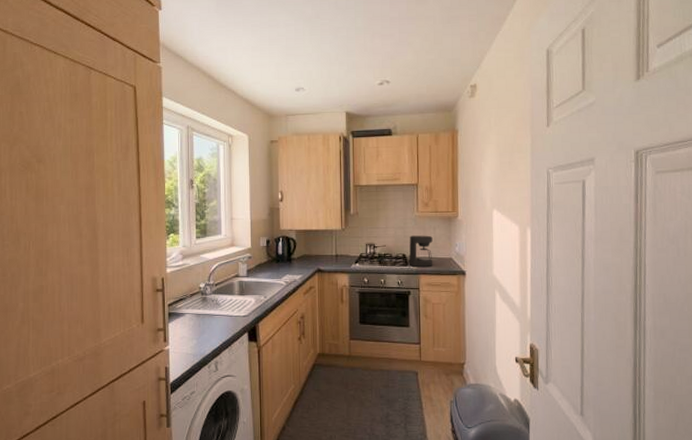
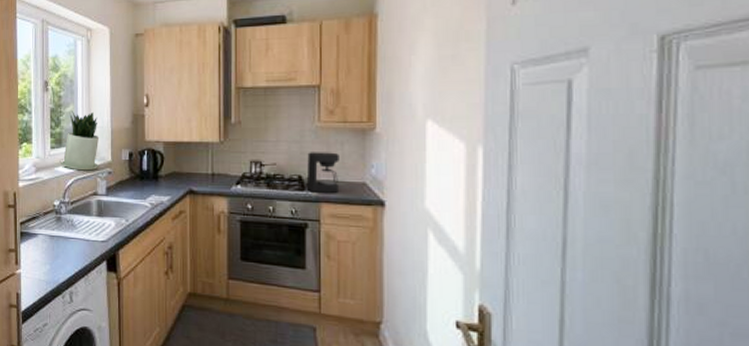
planter: none [205,205,241,257] -> present [60,110,100,171]

